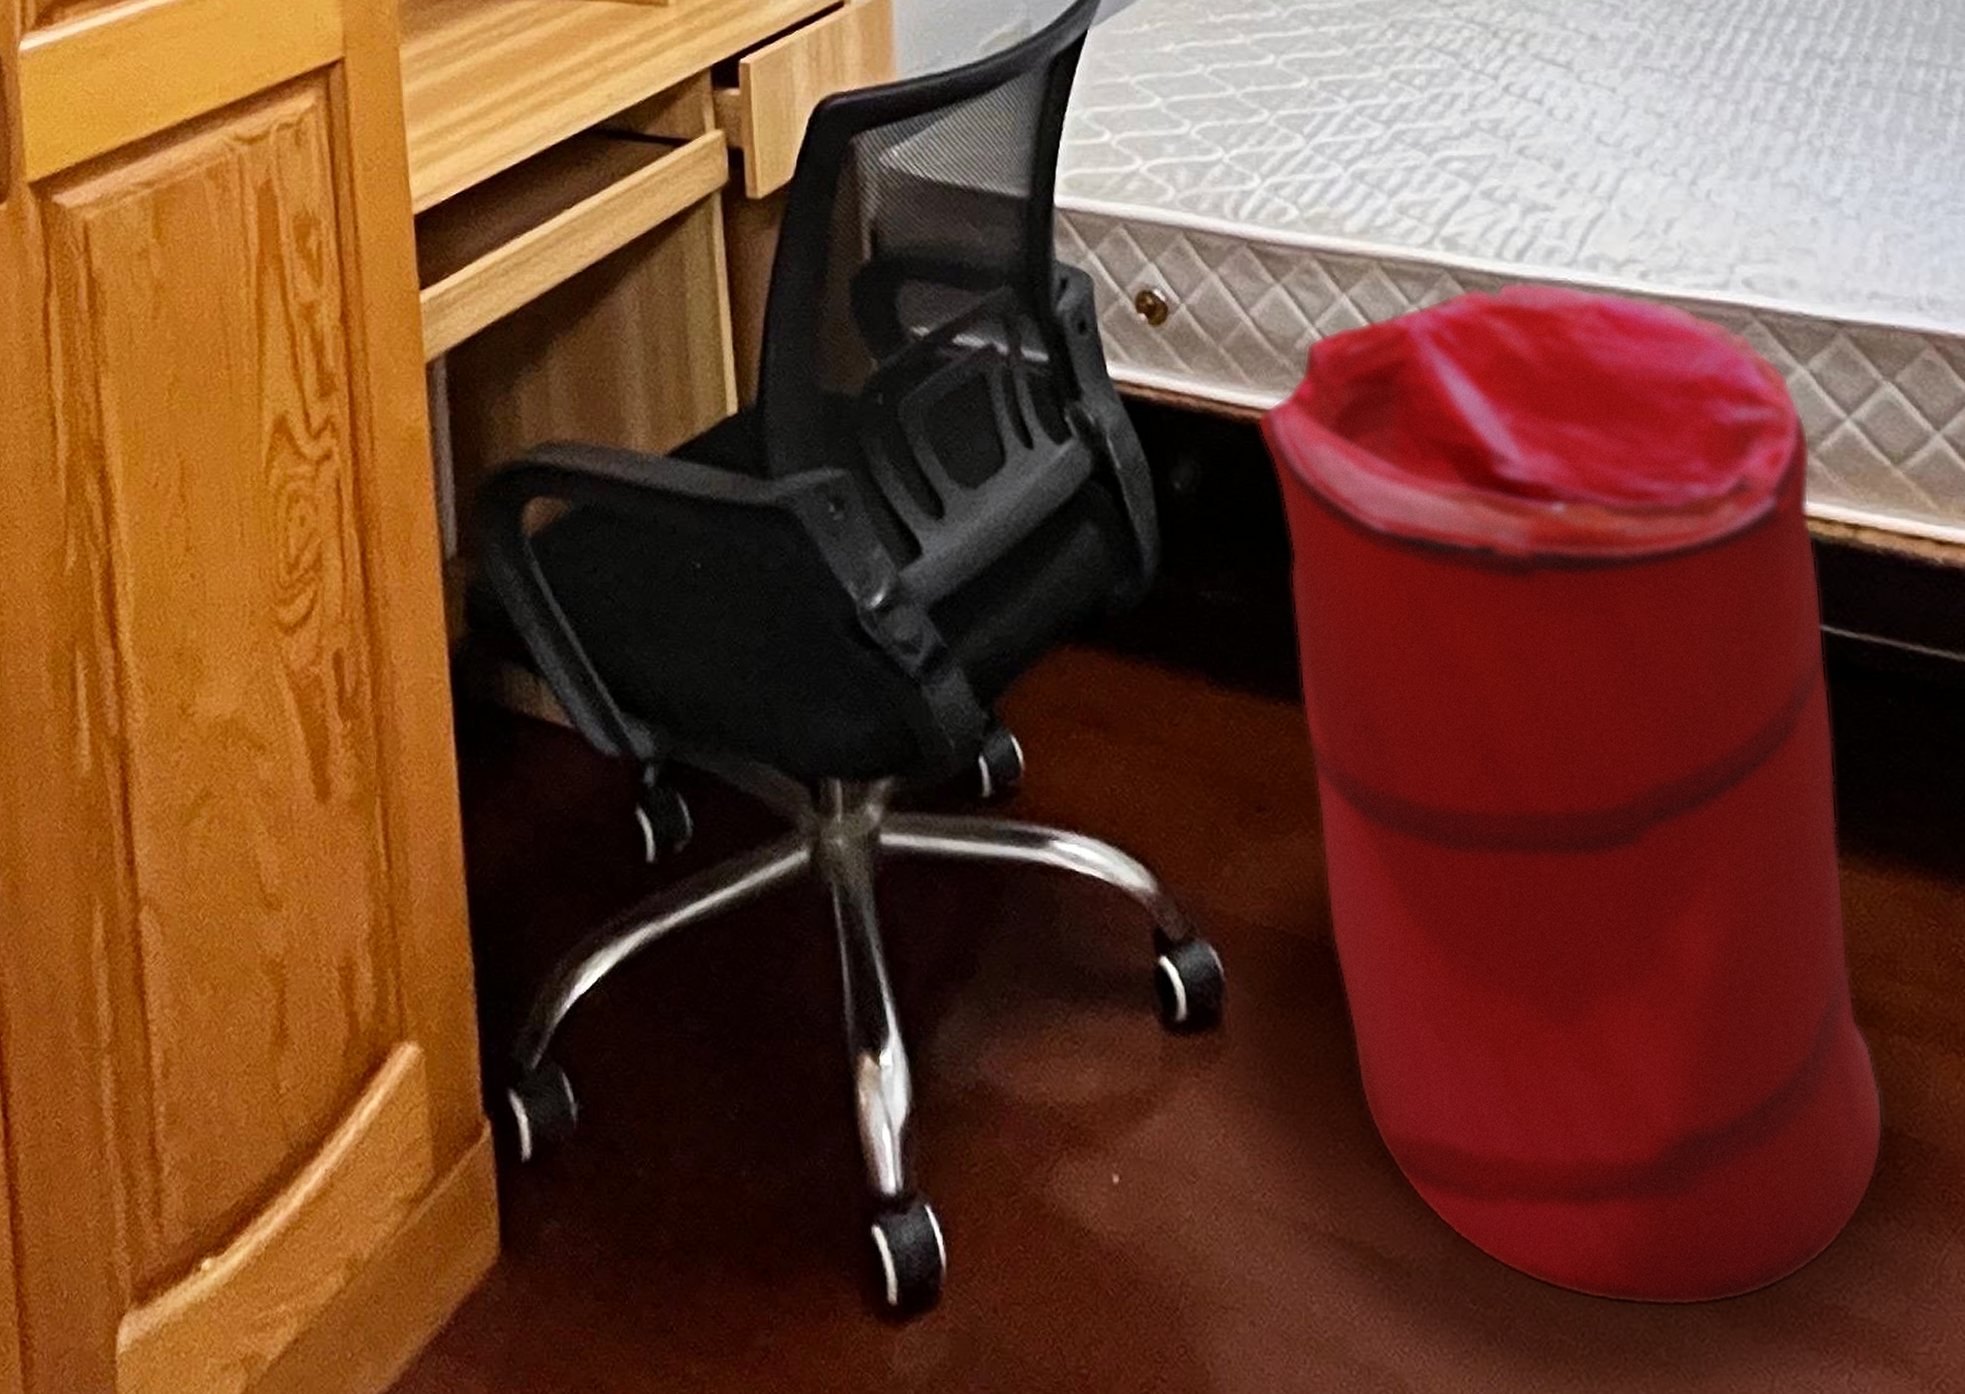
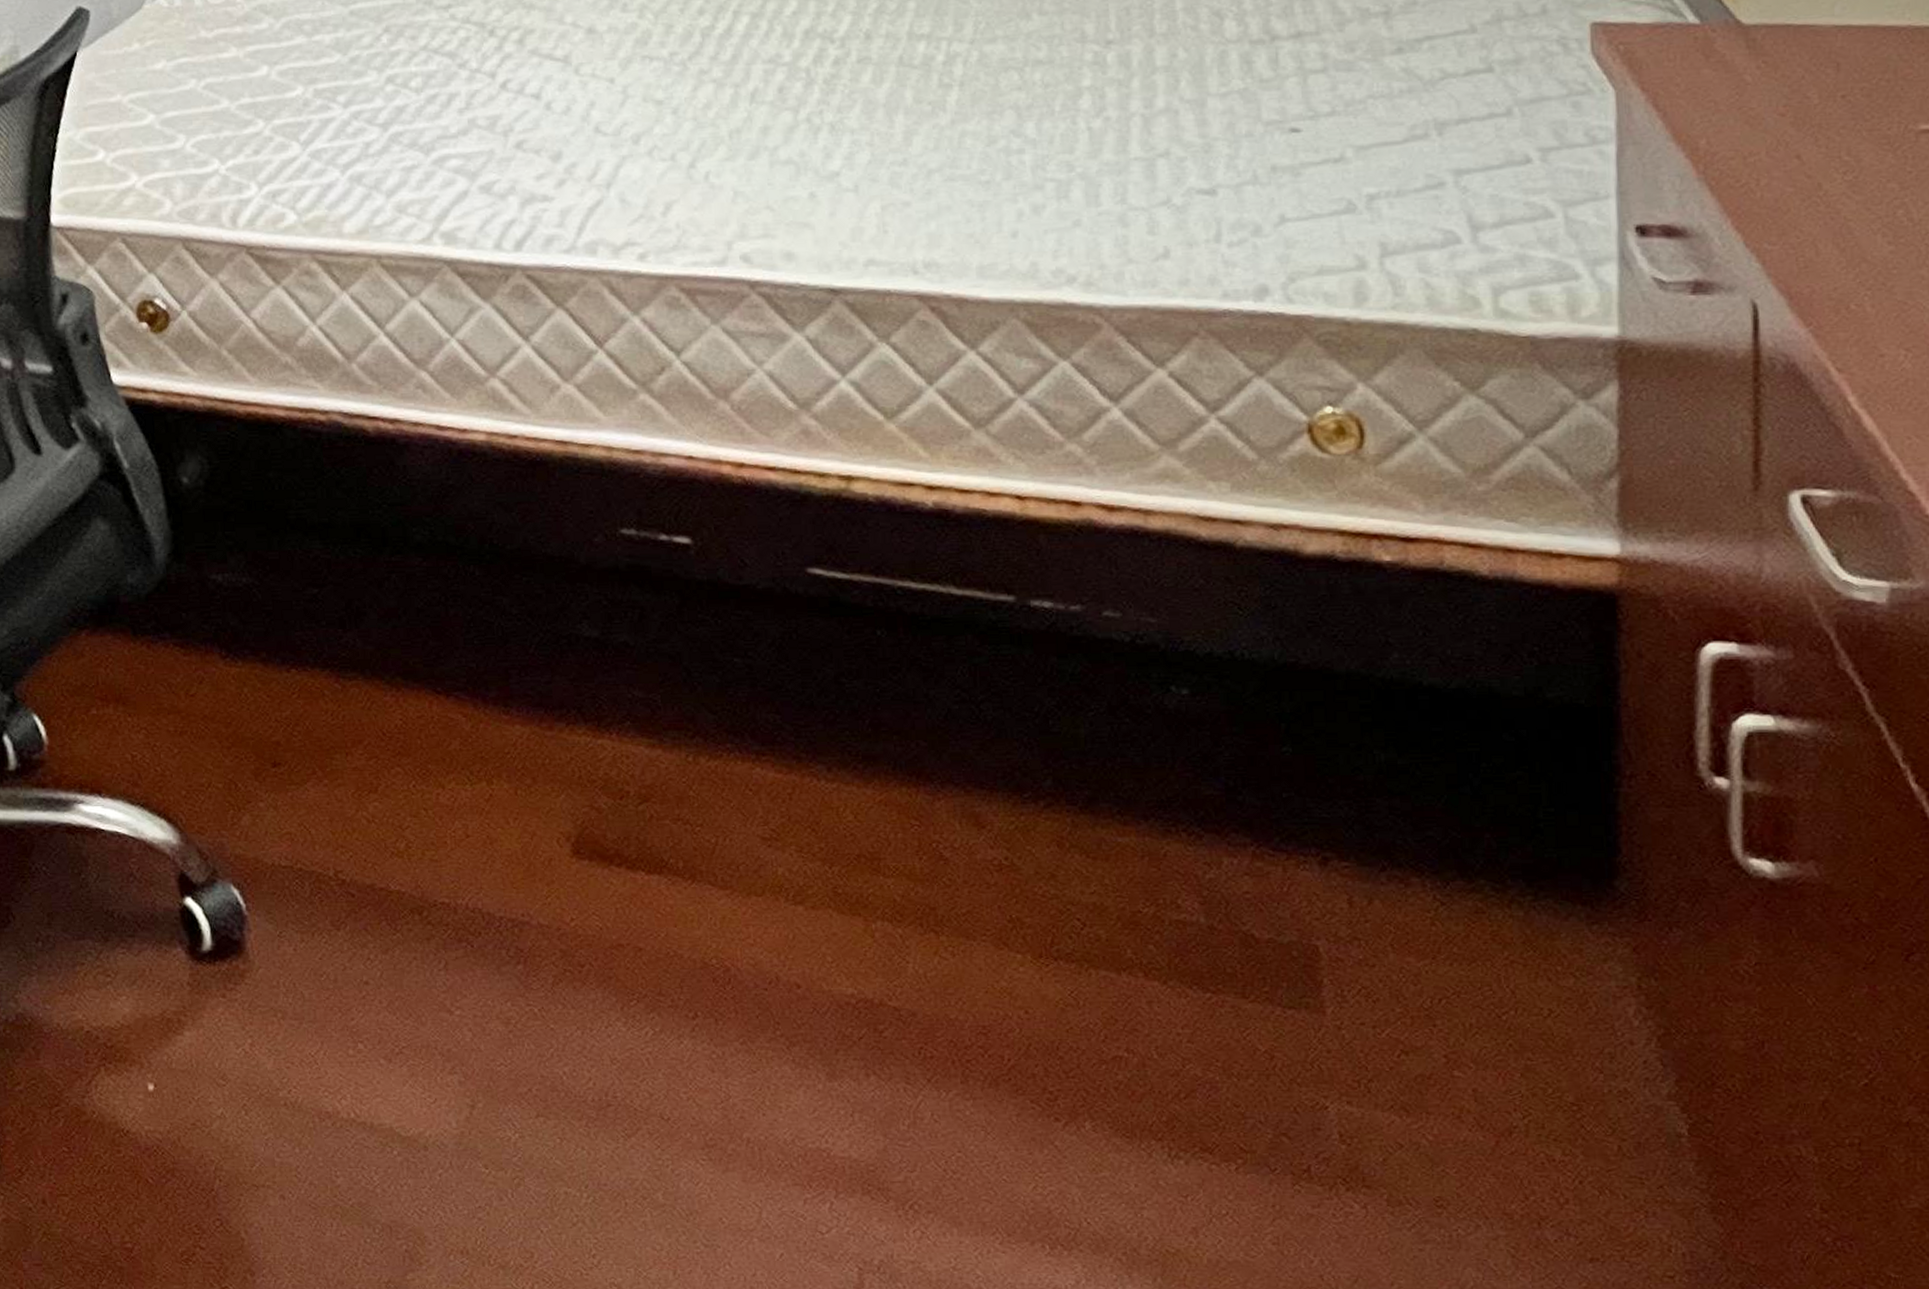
laundry hamper: present [1258,282,1884,1308] -> none [262,270,866,1161]

